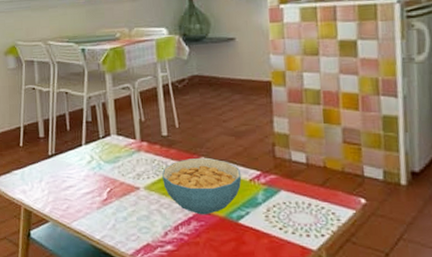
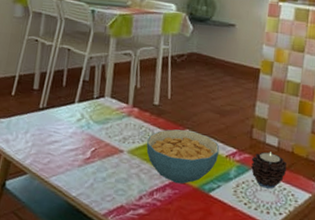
candle: none [278,169,322,209] -> present [251,152,287,189]

